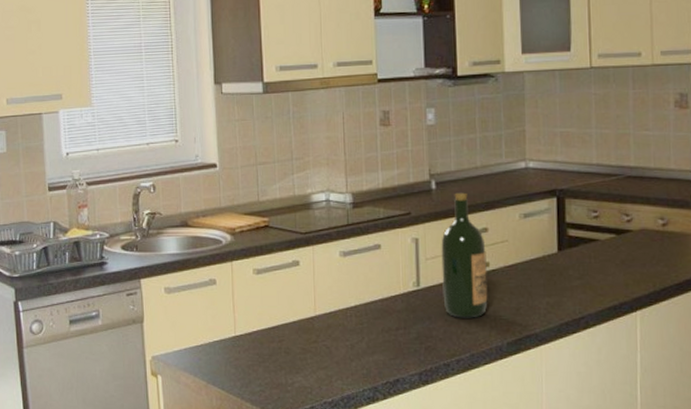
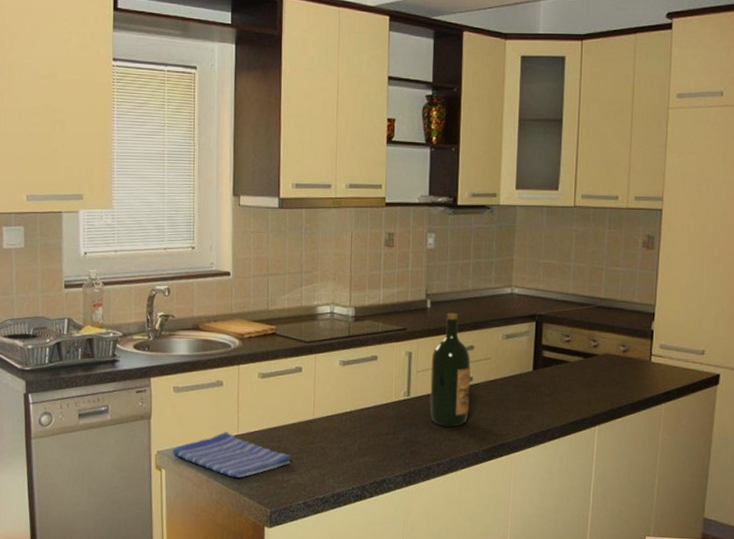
dish towel: none [168,333,294,382] -> present [173,432,291,478]

